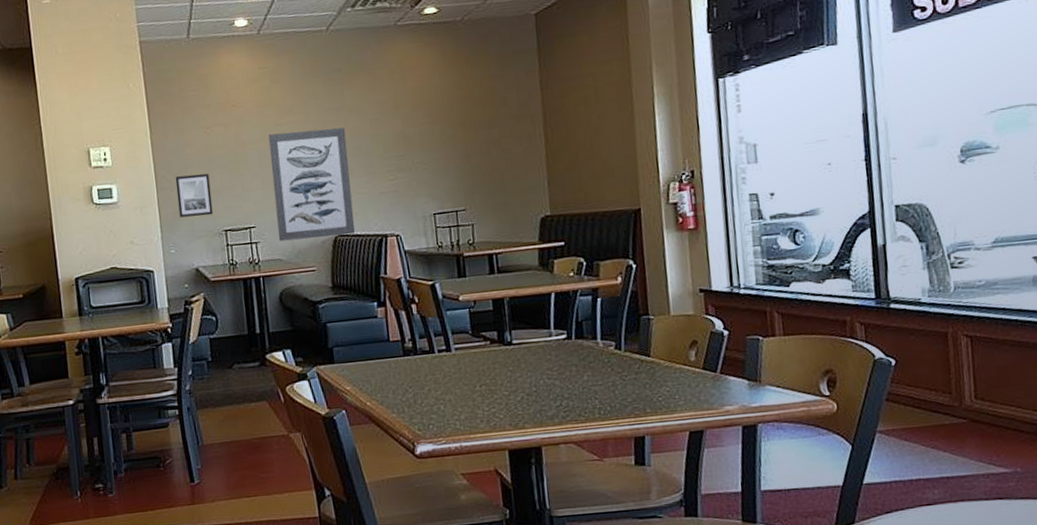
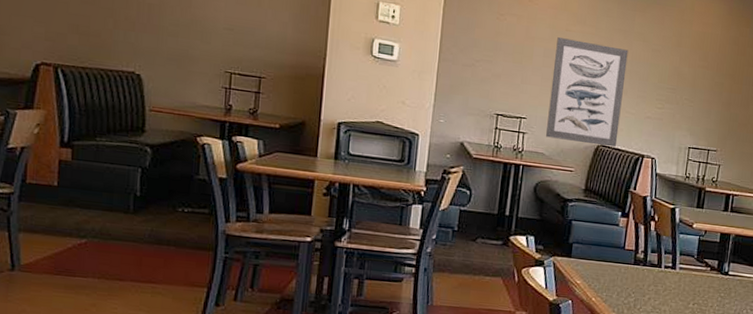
wall art: present [175,173,213,218] -> none [456,52,493,97]

